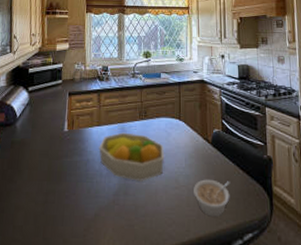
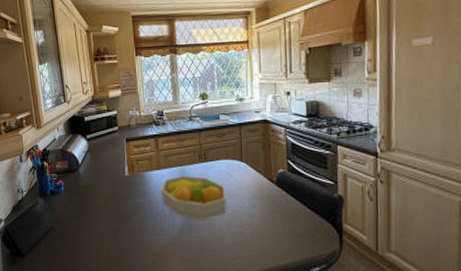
legume: present [194,179,232,217] -> none [258,218,298,252]

